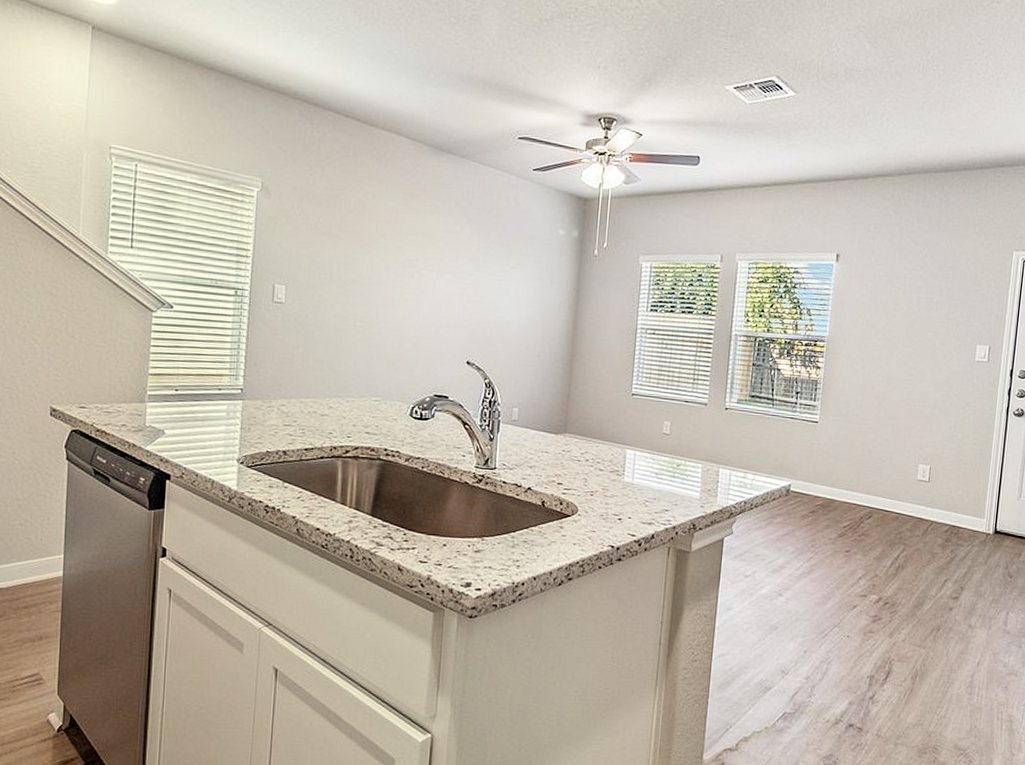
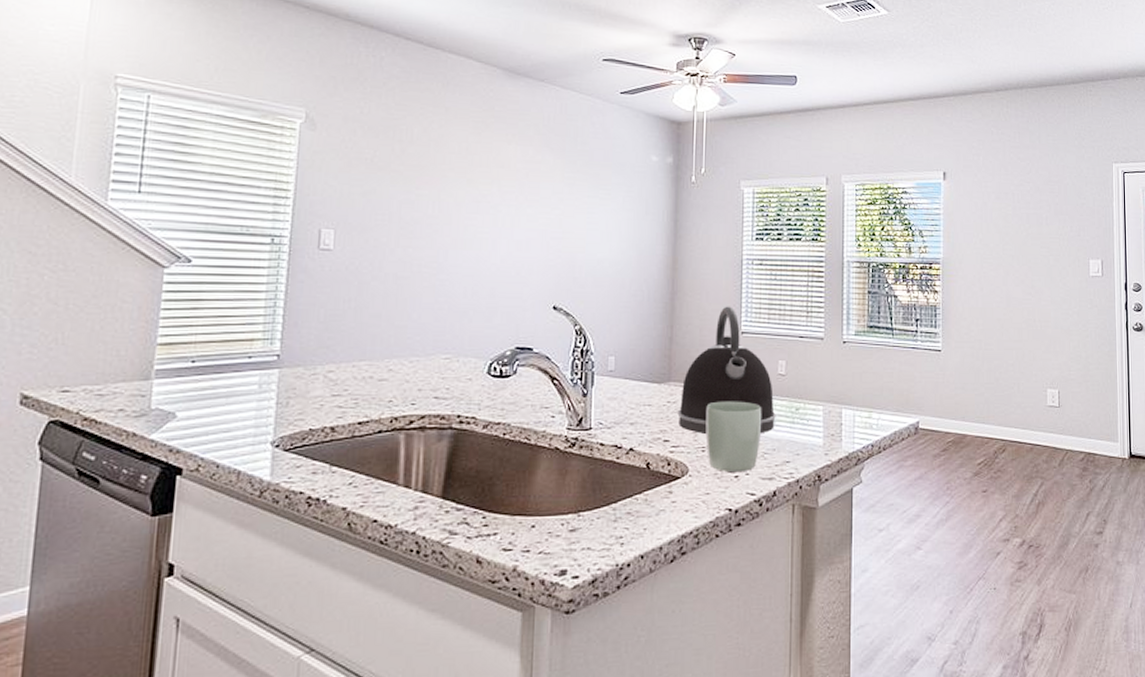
kettle: none [571,369,659,484] -> present [677,306,776,434]
mug: none [594,453,647,515] -> present [705,401,762,472]

